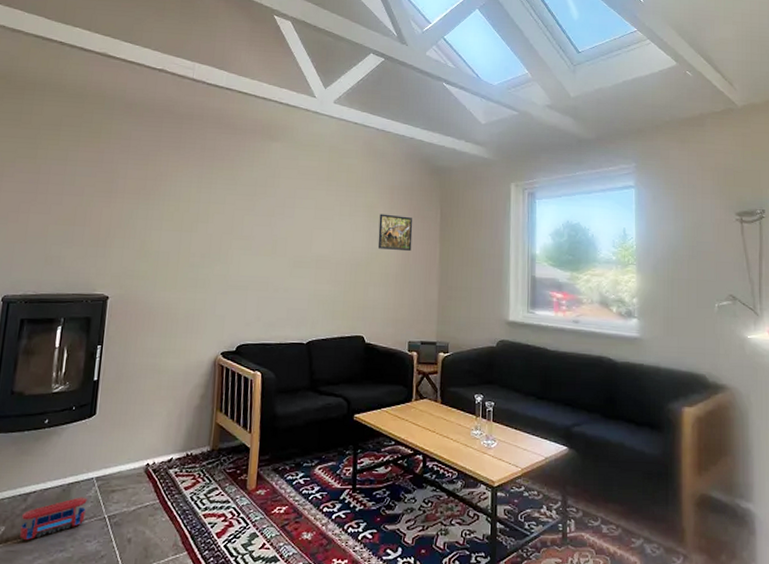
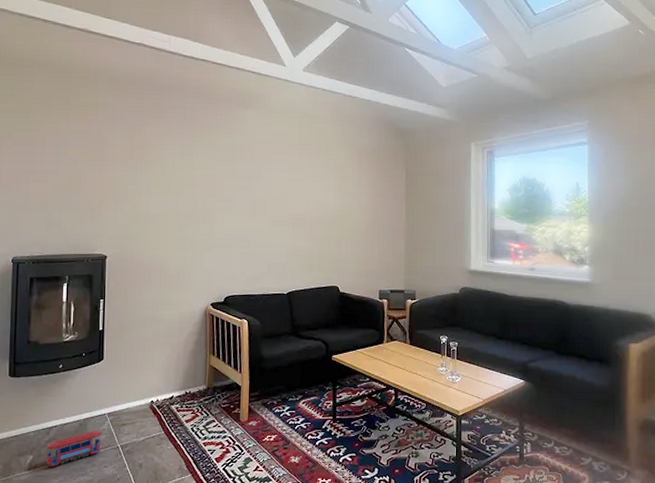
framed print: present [377,213,413,252] -> none [348,174,381,209]

